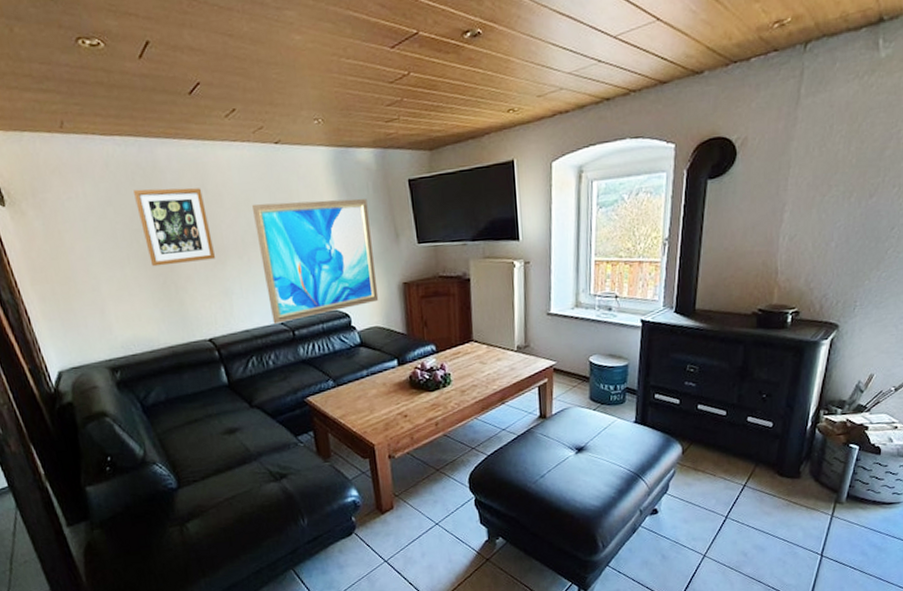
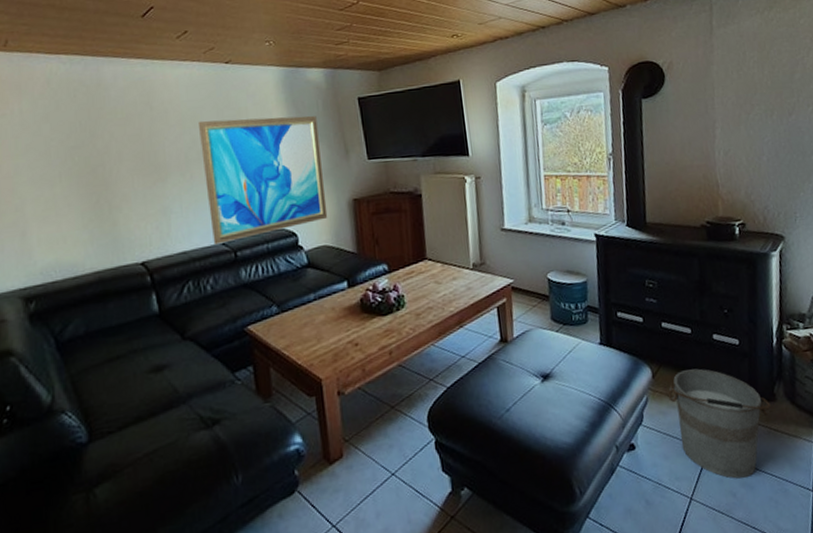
wall art: present [134,187,215,267] -> none [74,105,155,185]
bucket: none [695,447,794,542] -> present [668,368,771,479]

